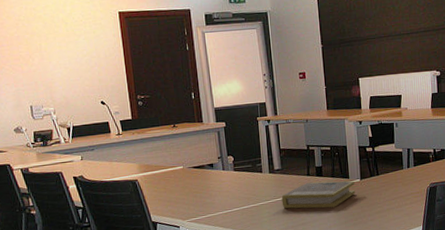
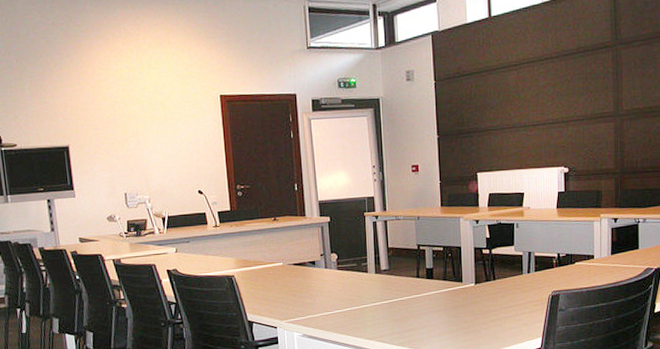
book: present [281,181,356,209] -> none [387,284,469,314]

